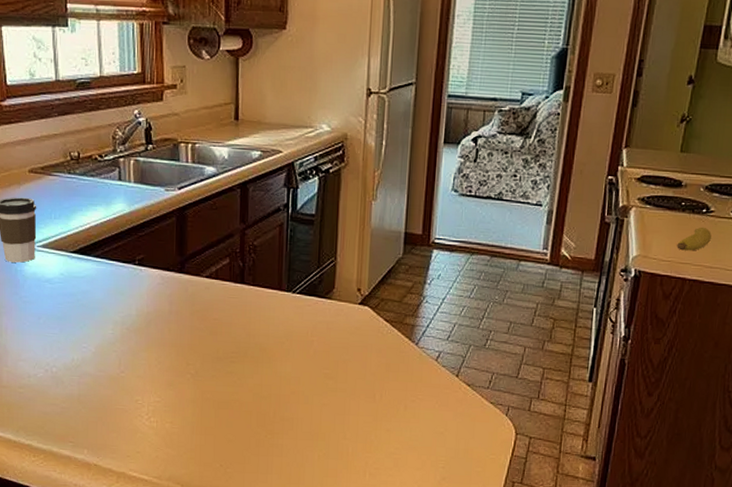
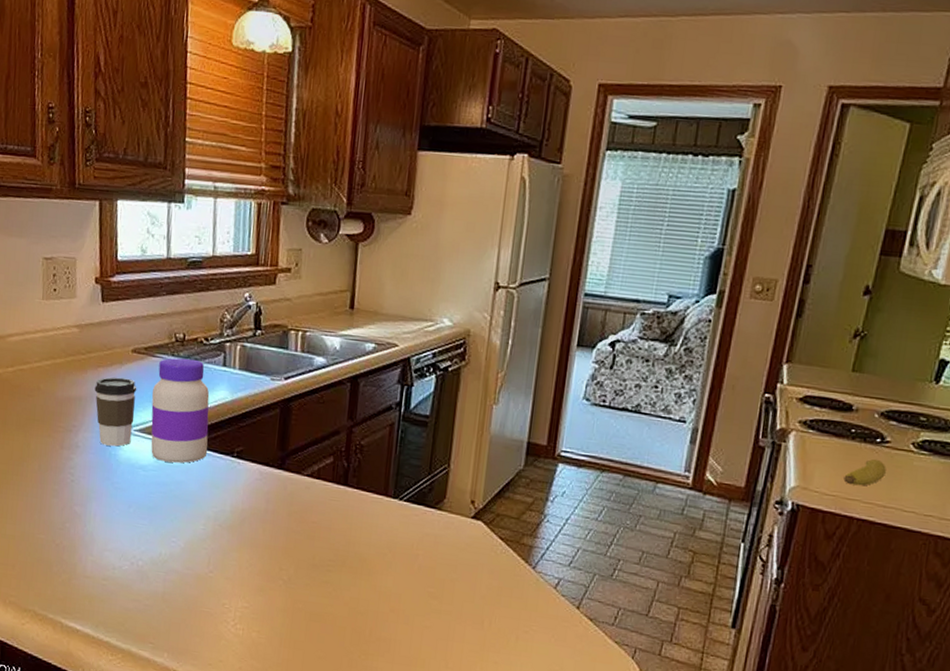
jar: none [52,175,110,274] -> present [151,358,210,464]

